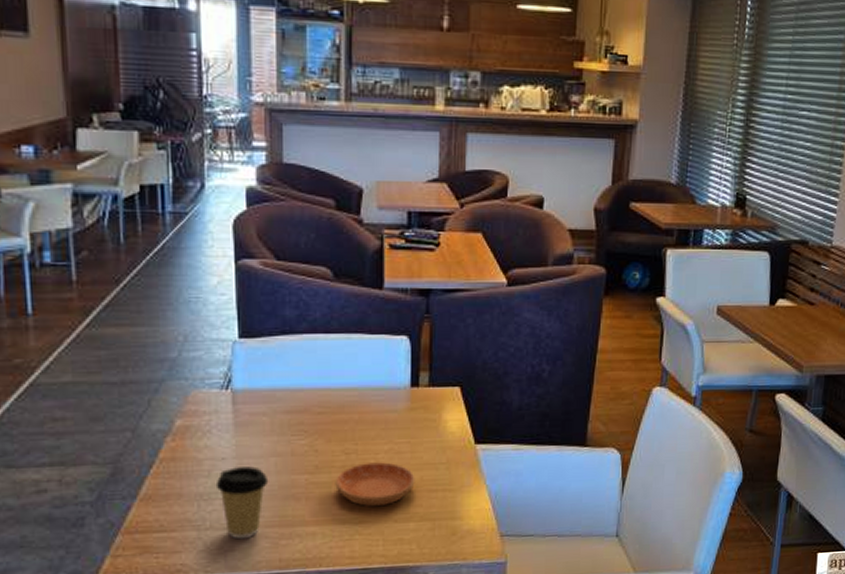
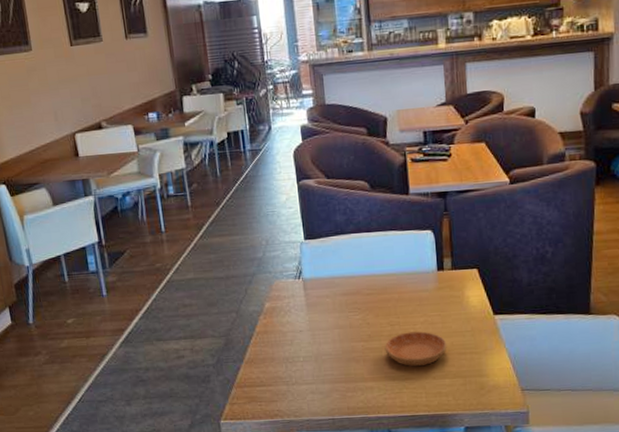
coffee cup: present [215,466,269,540] -> none [297,336,335,392]

